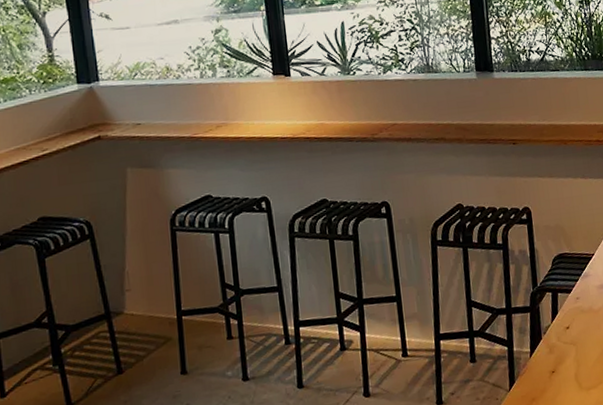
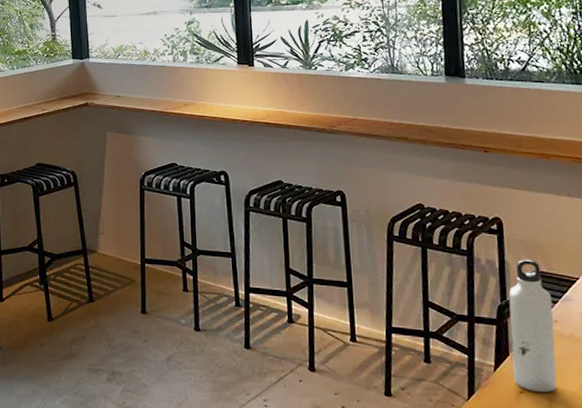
water bottle: none [539,243,581,369] -> present [508,259,557,392]

